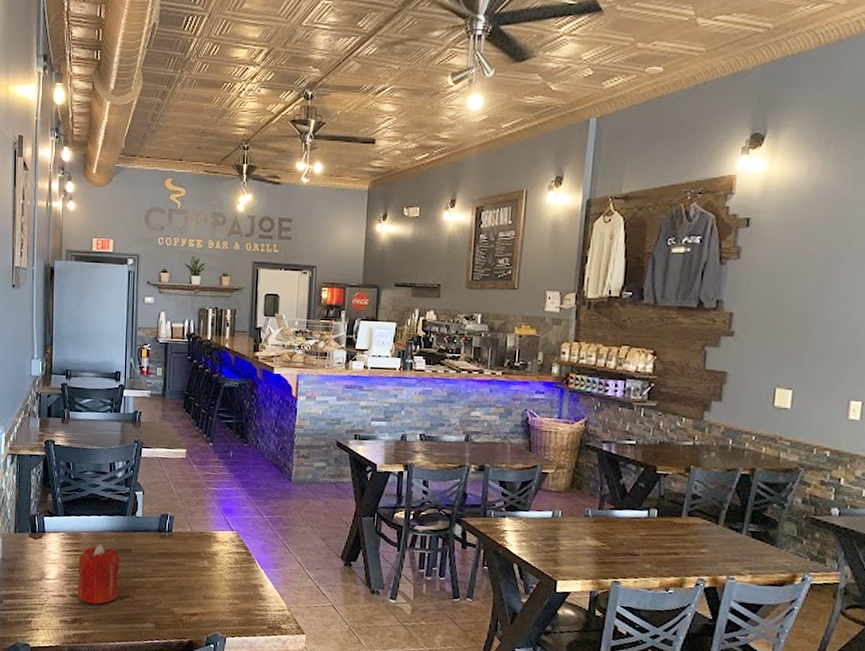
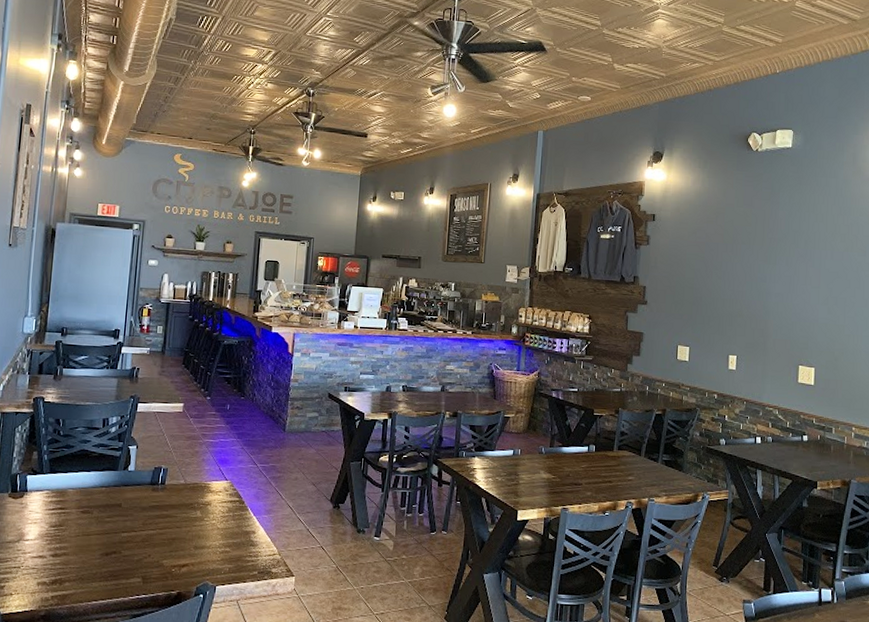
candle: present [77,544,120,604] -> none [59,500,109,563]

